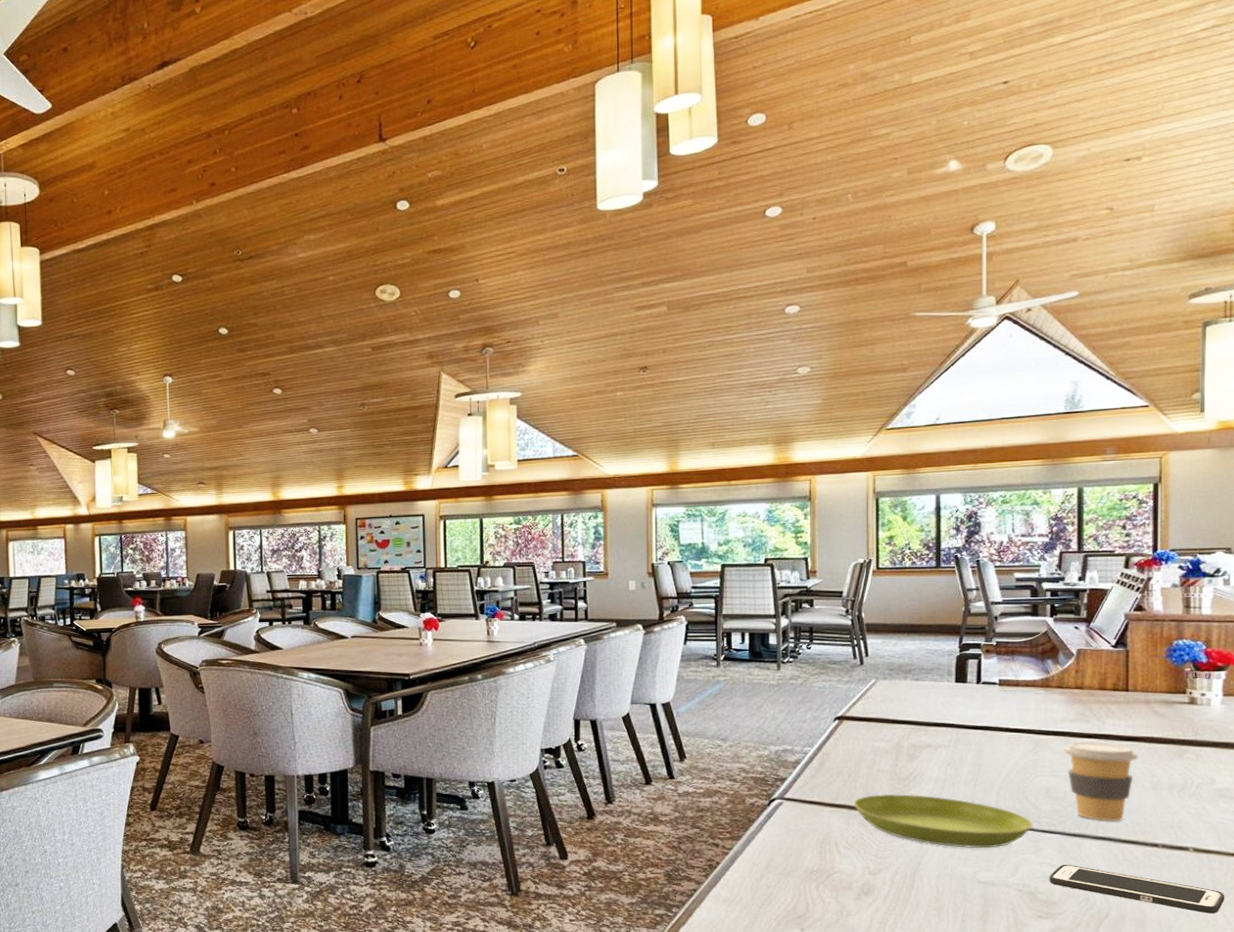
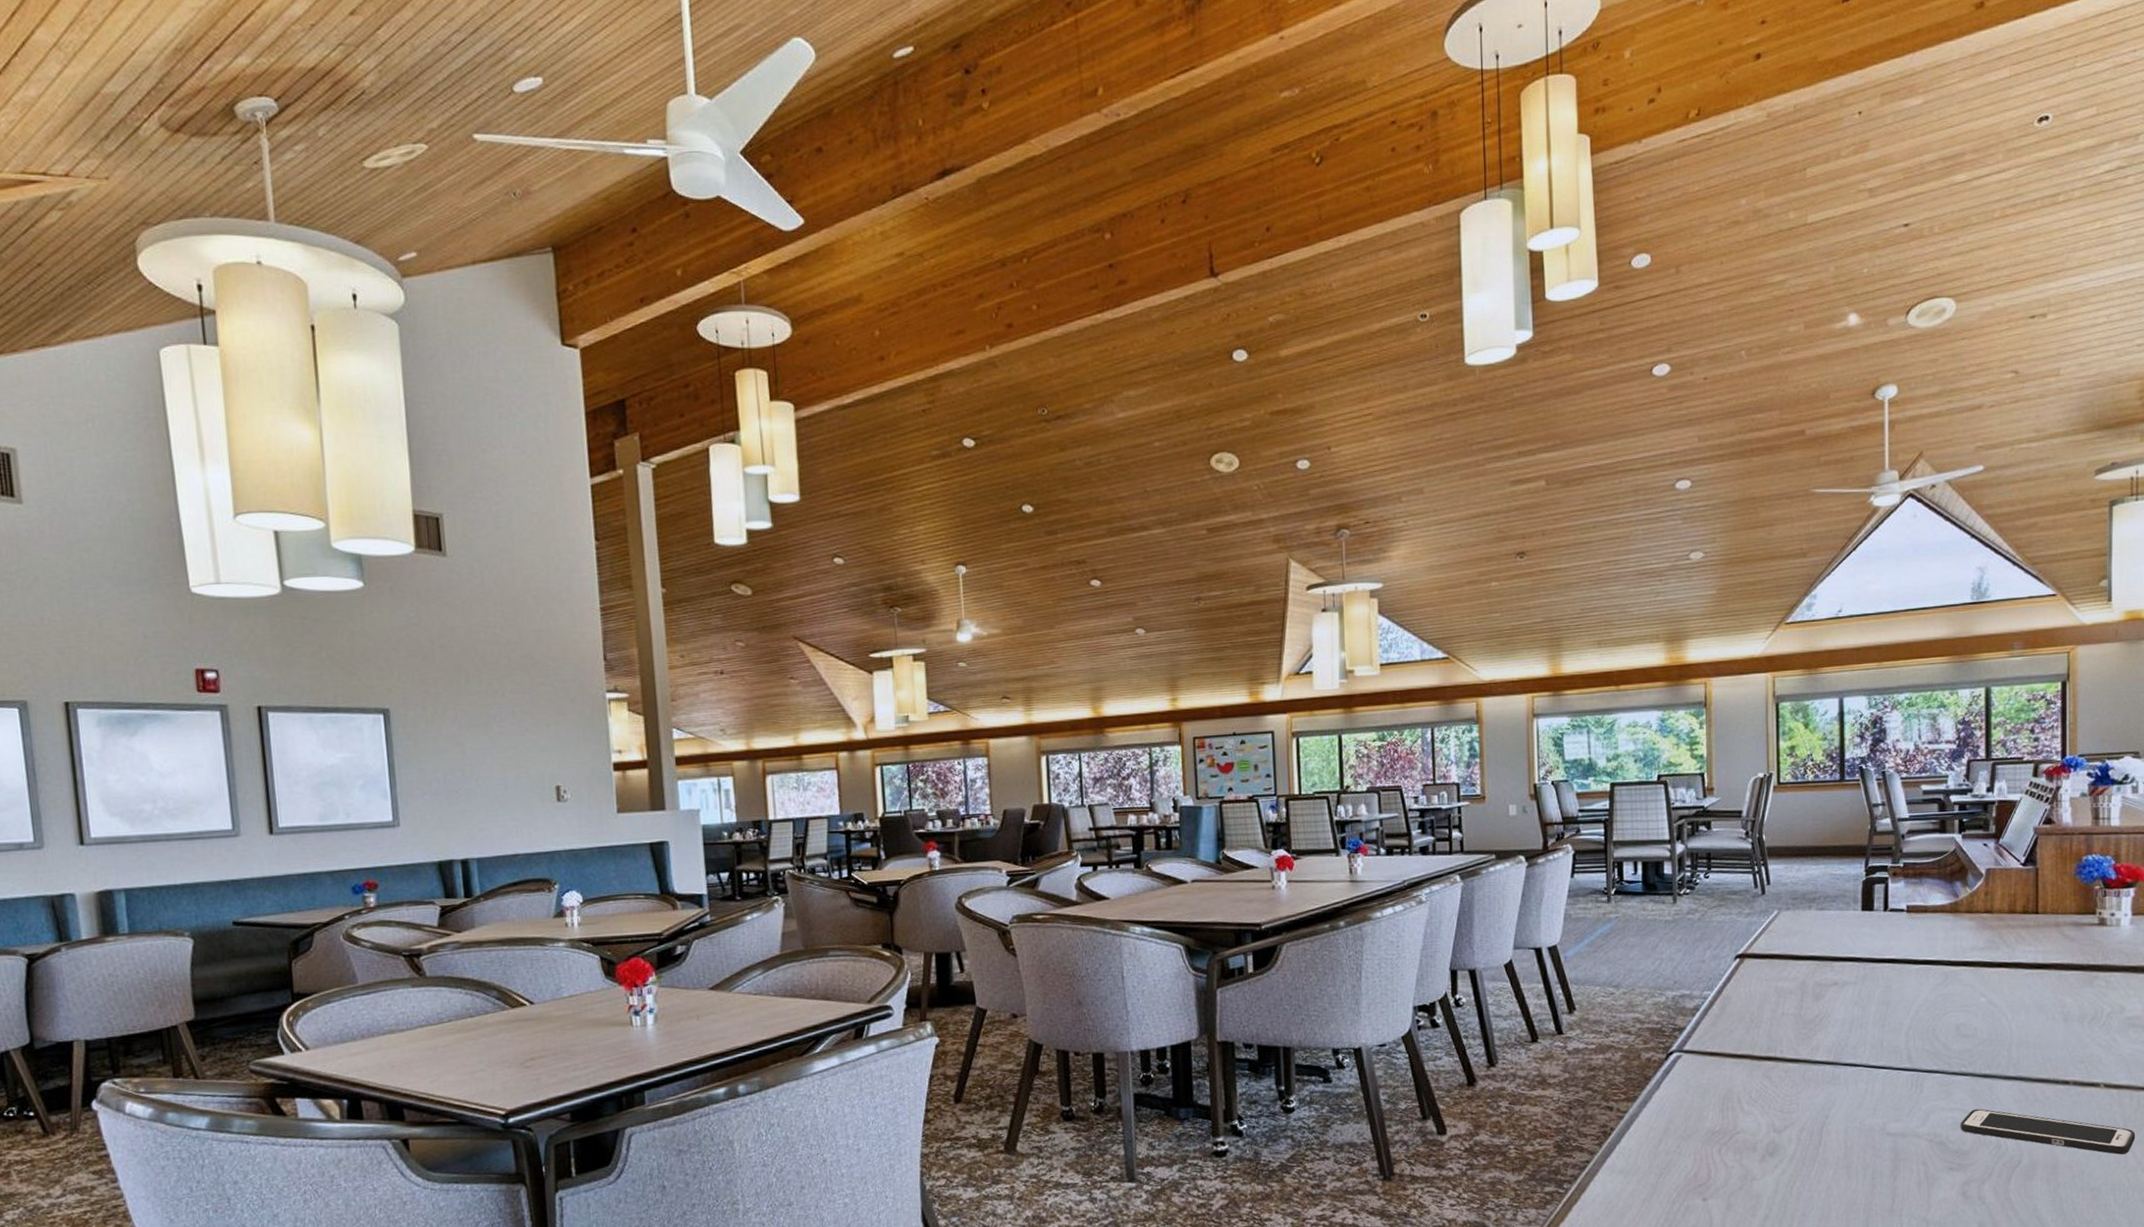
saucer: present [853,793,1033,849] -> none [1756,1039,1943,1097]
coffee cup: present [1063,742,1139,822] -> none [1973,971,2050,1059]

